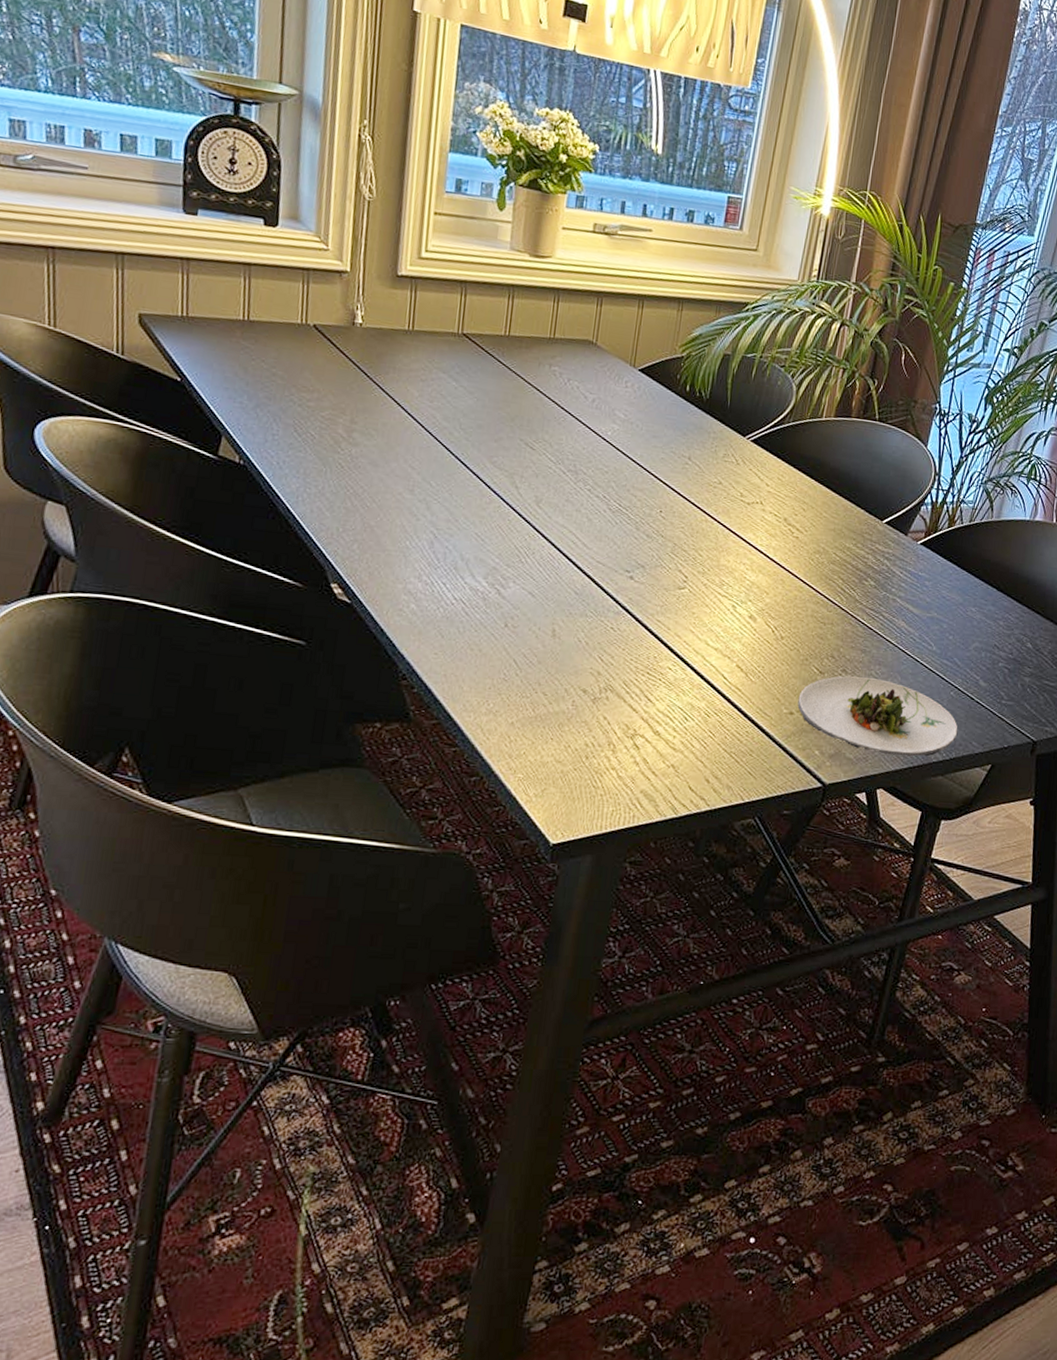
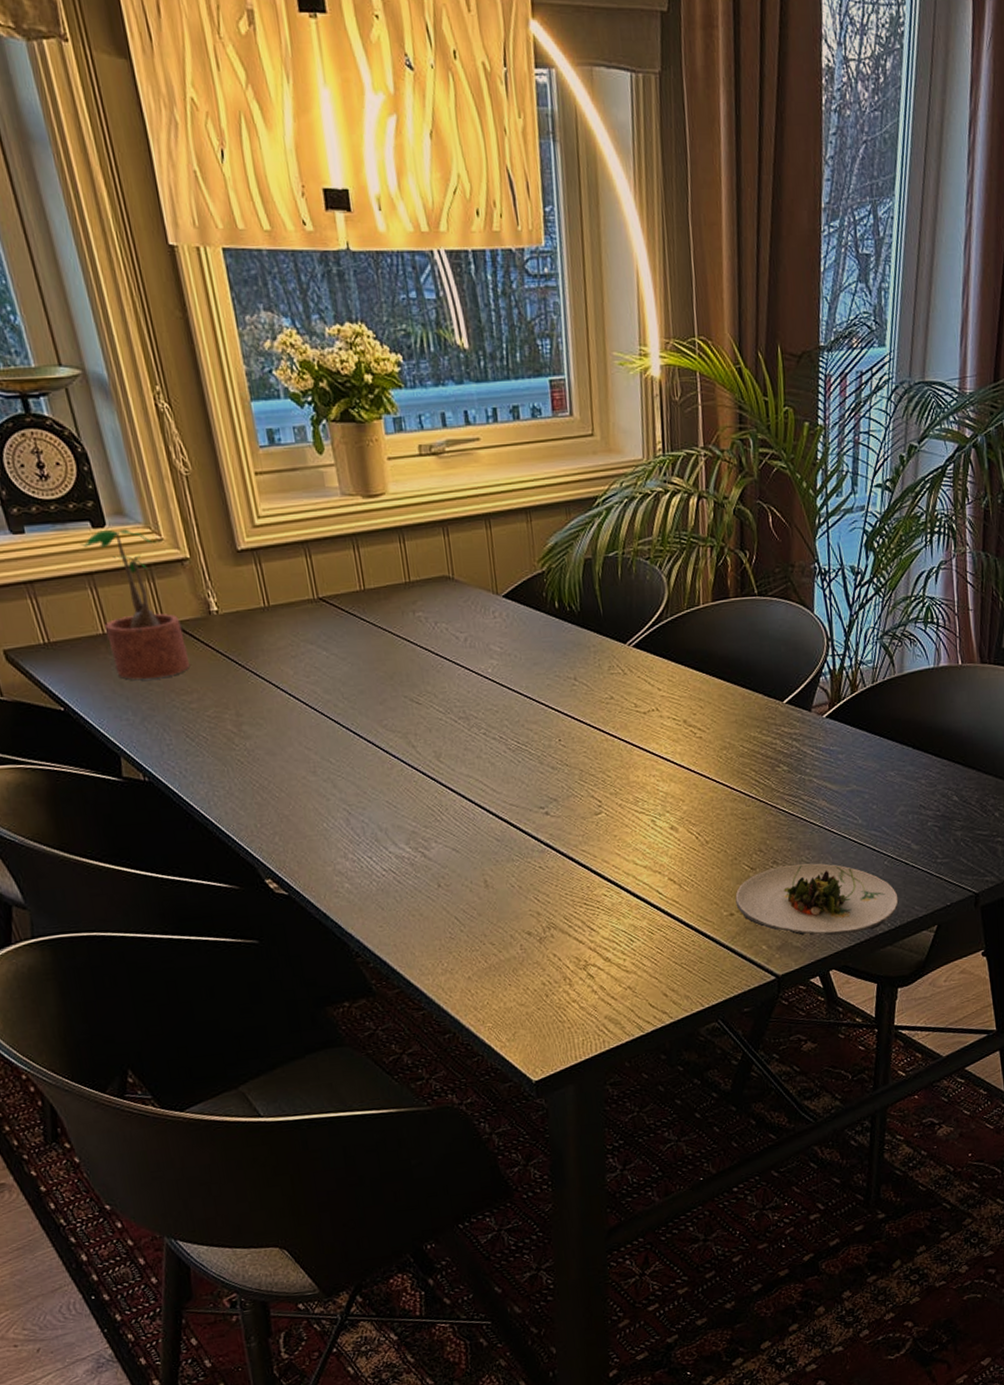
potted plant: none [244,229,328,372] -> present [81,529,190,680]

